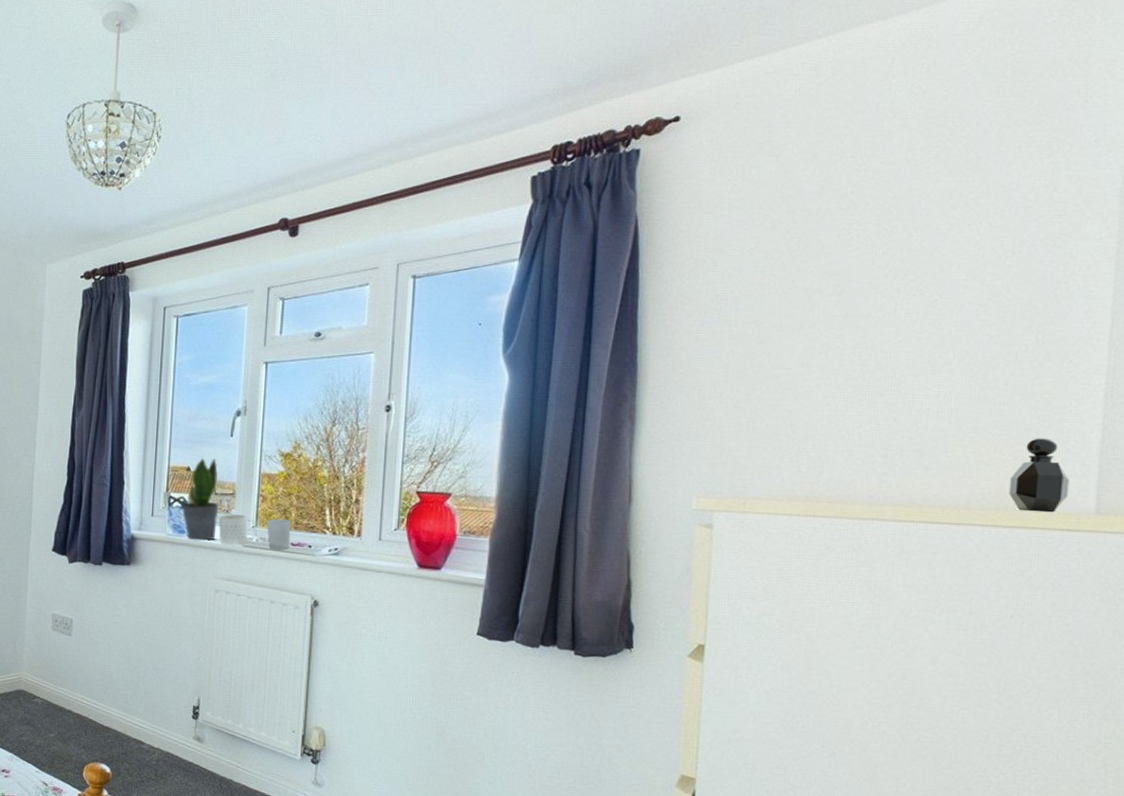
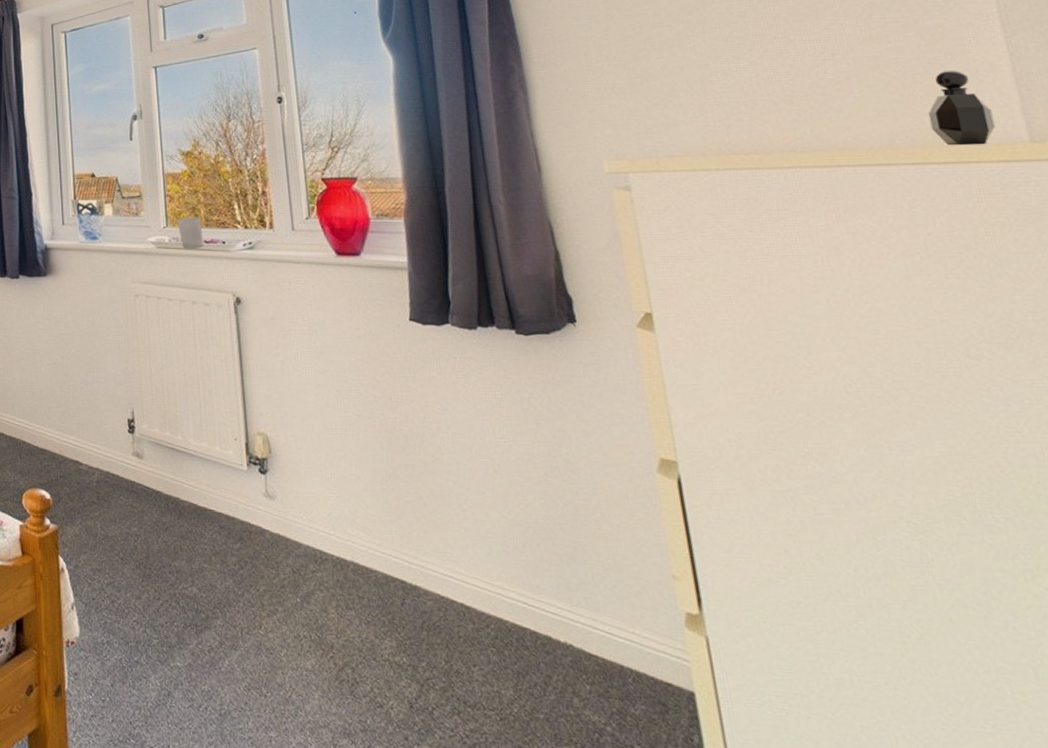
potted plant: present [181,457,219,541] -> none [90,162,128,246]
mug: present [218,514,257,547] -> none [128,216,169,249]

